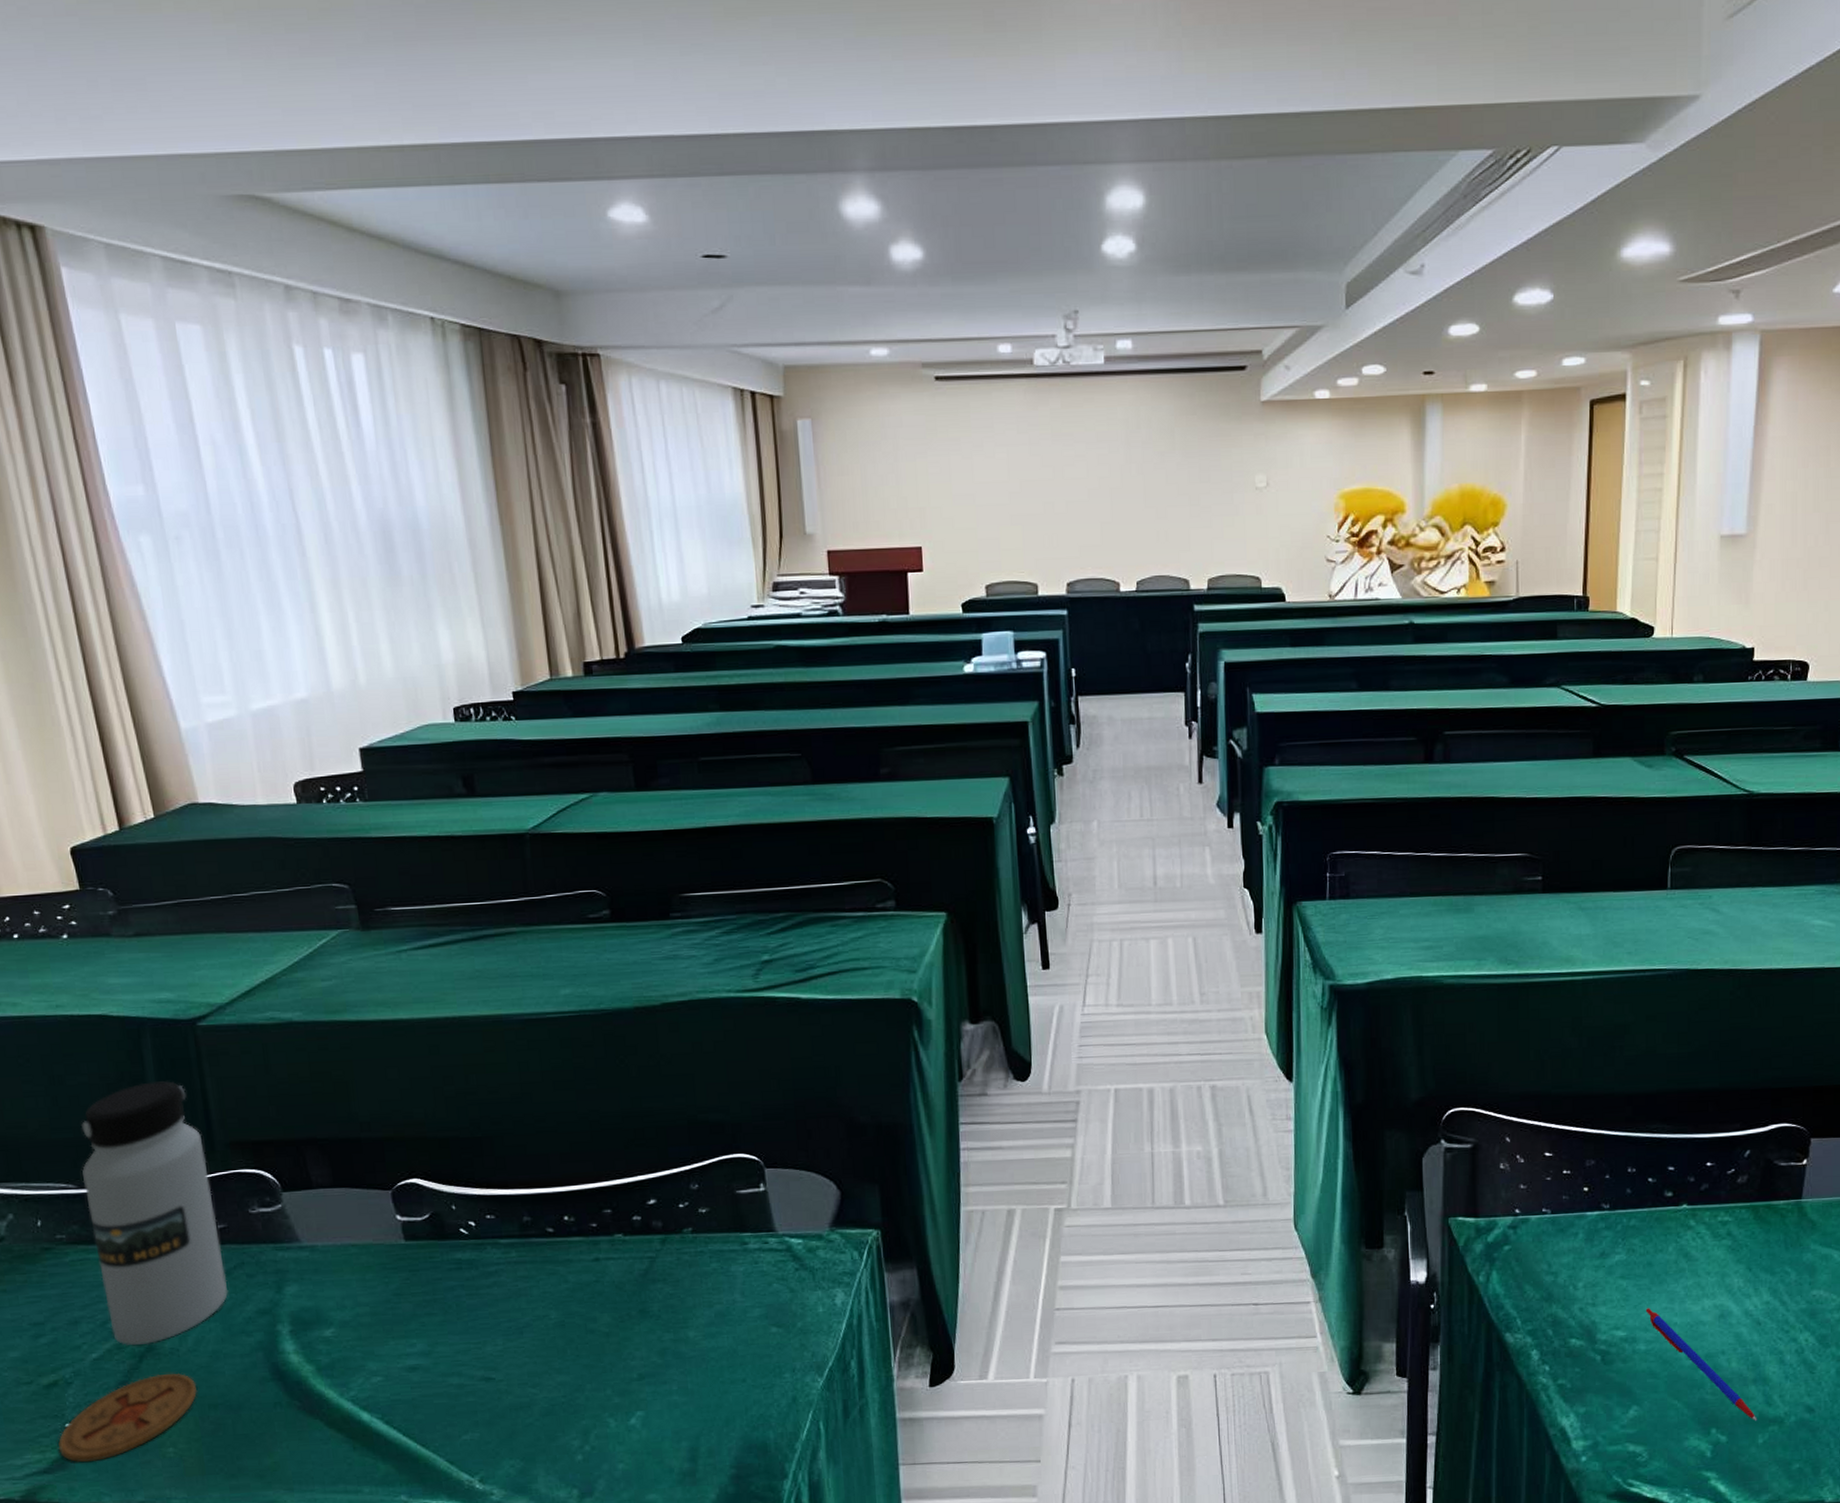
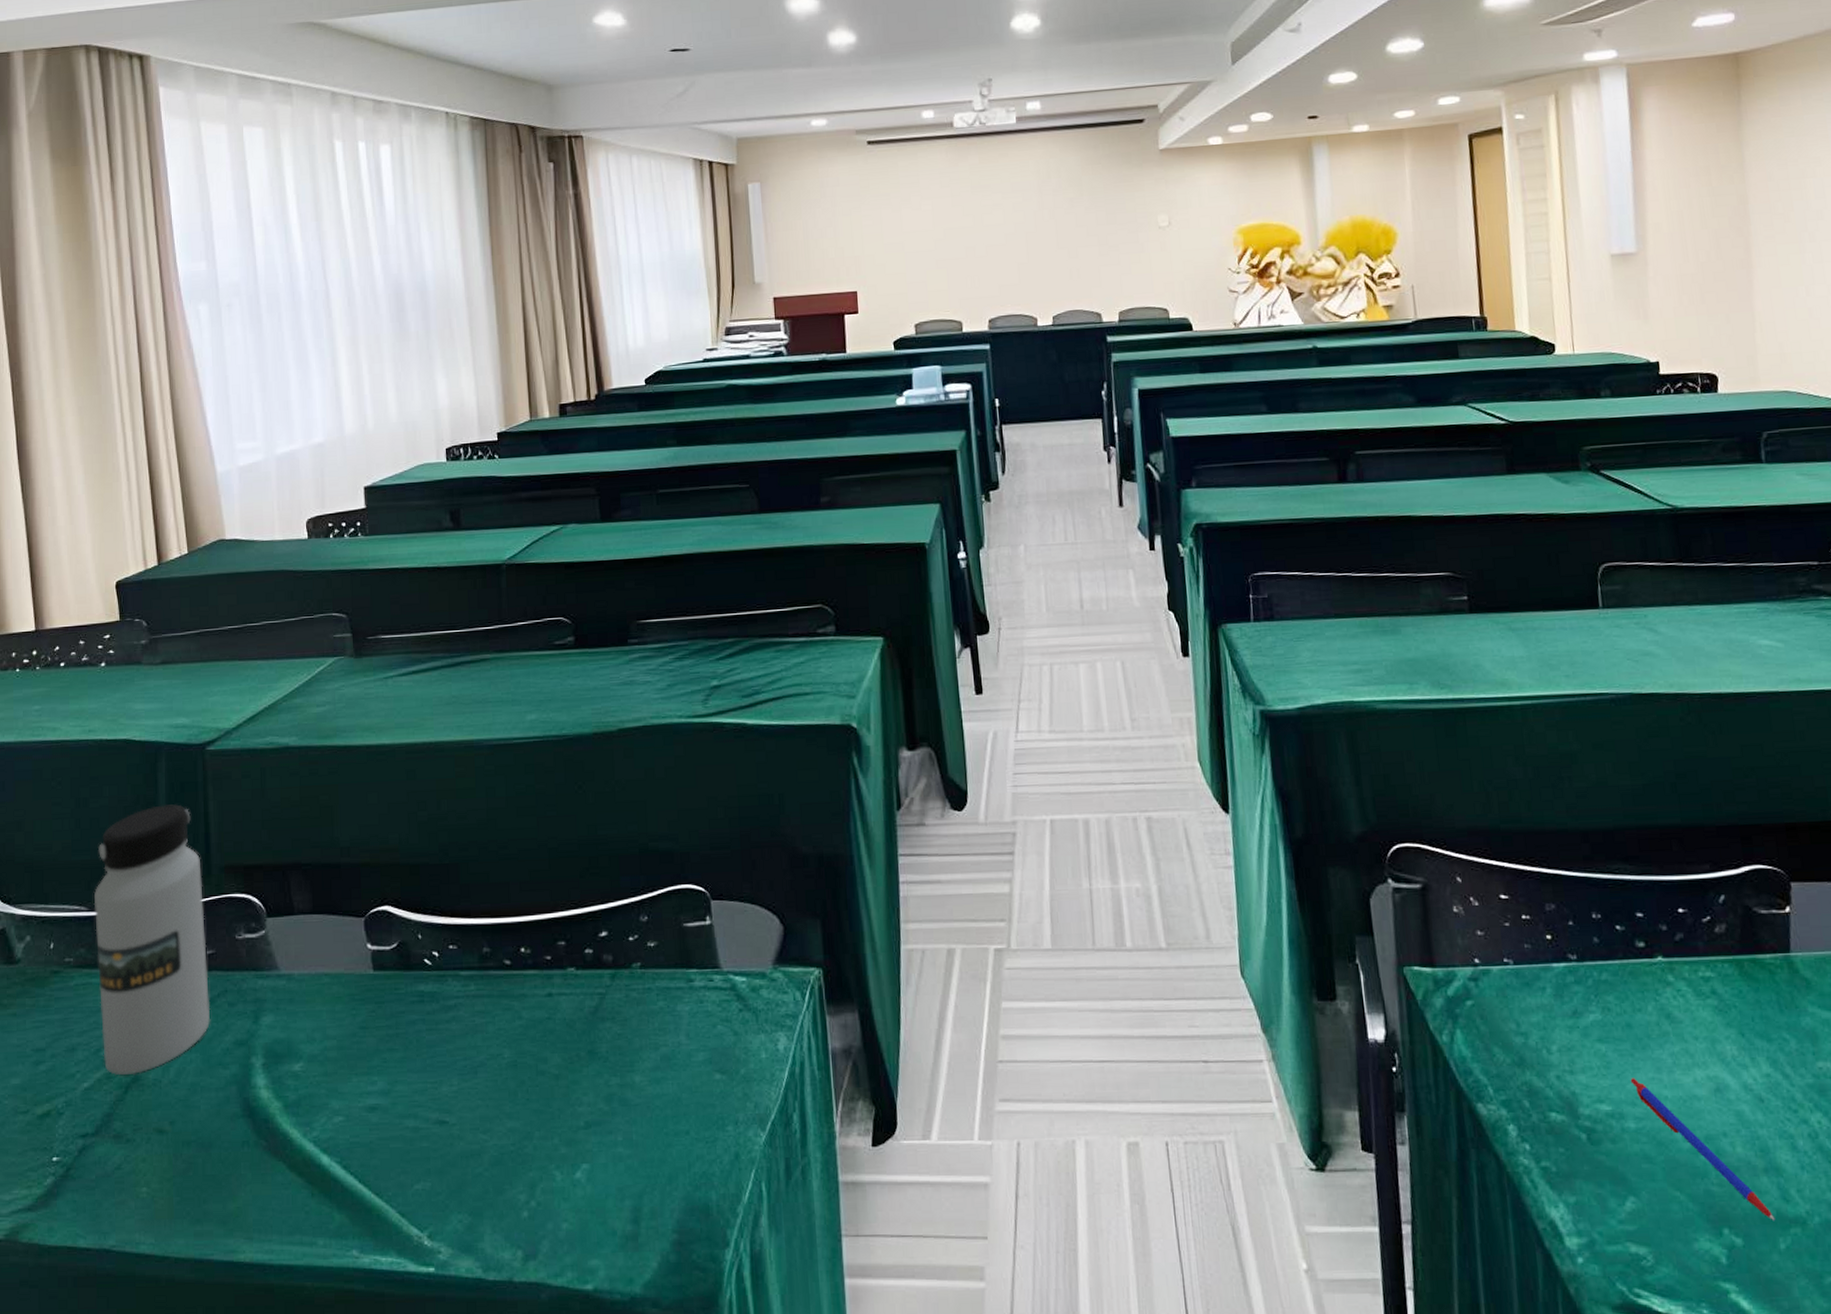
coaster: present [58,1373,198,1462] -> none [43,1106,174,1199]

